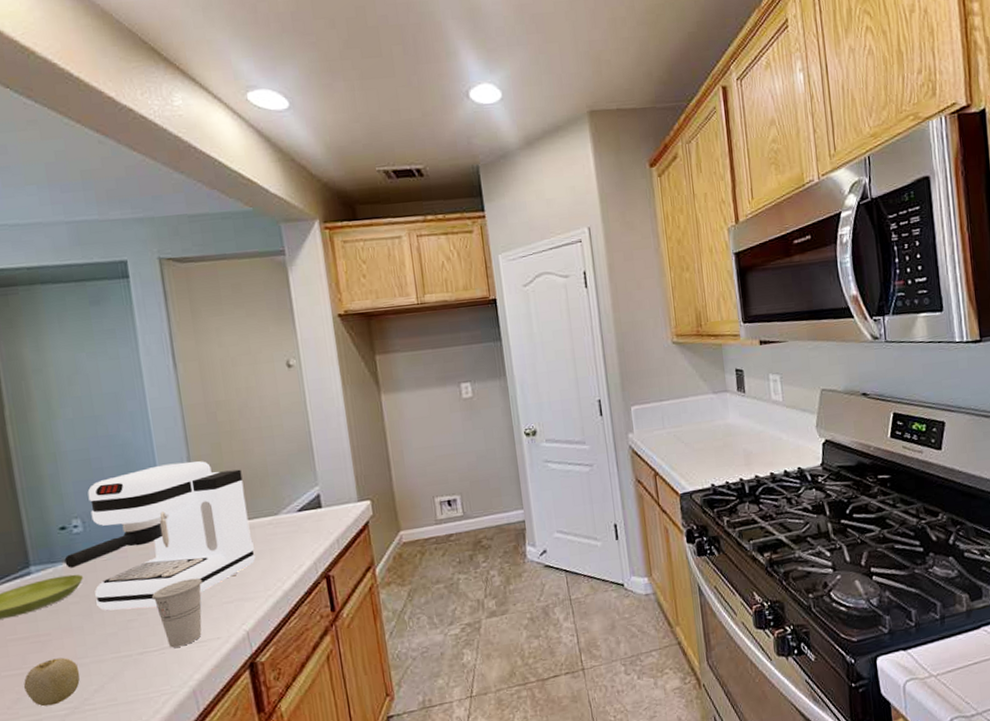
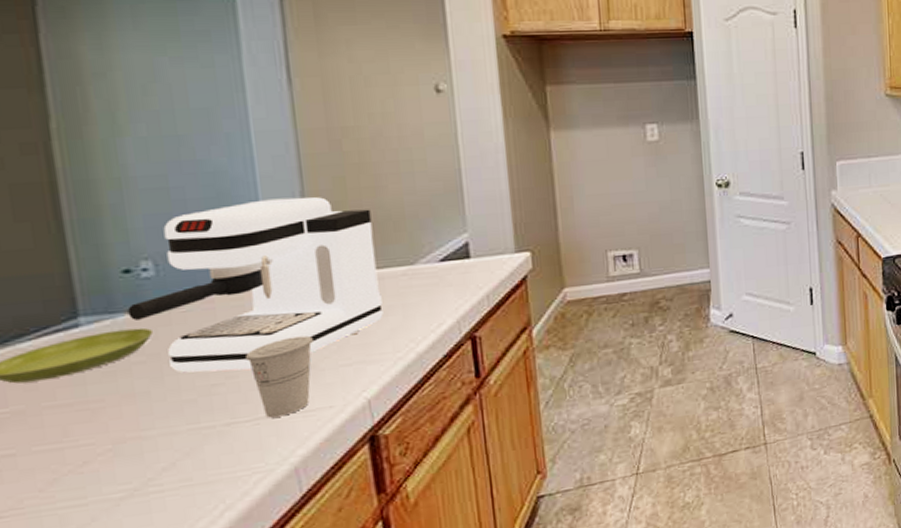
fruit: present [23,657,80,707] -> none [63,428,143,489]

